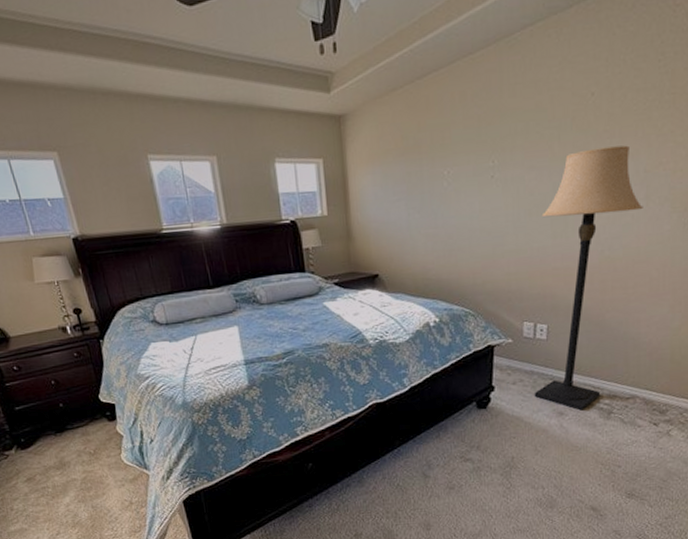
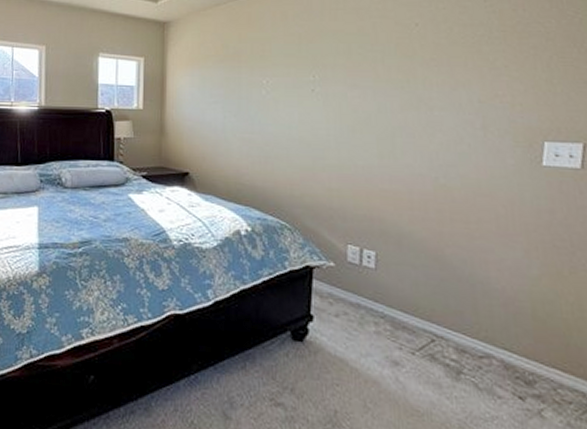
lamp: present [534,145,643,411] -> none [361,74,481,364]

